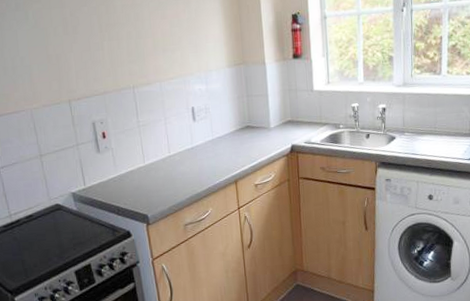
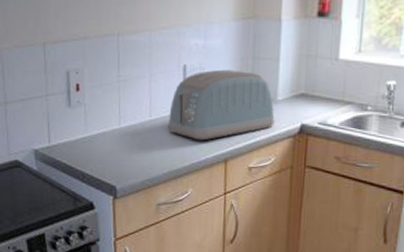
toaster: none [184,107,271,168] -> present [168,69,275,141]

